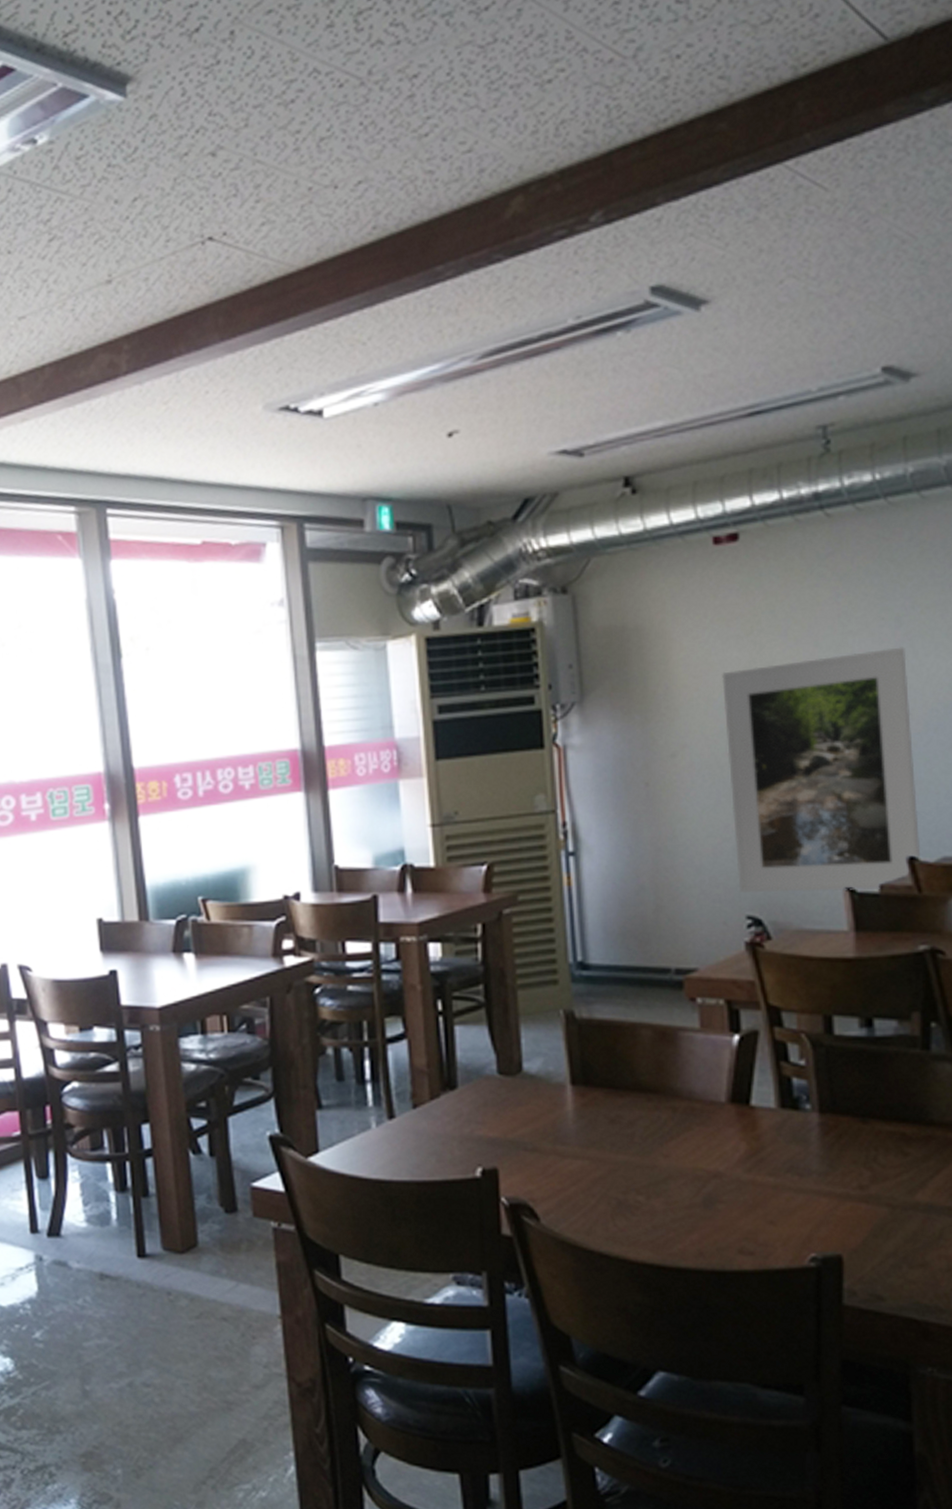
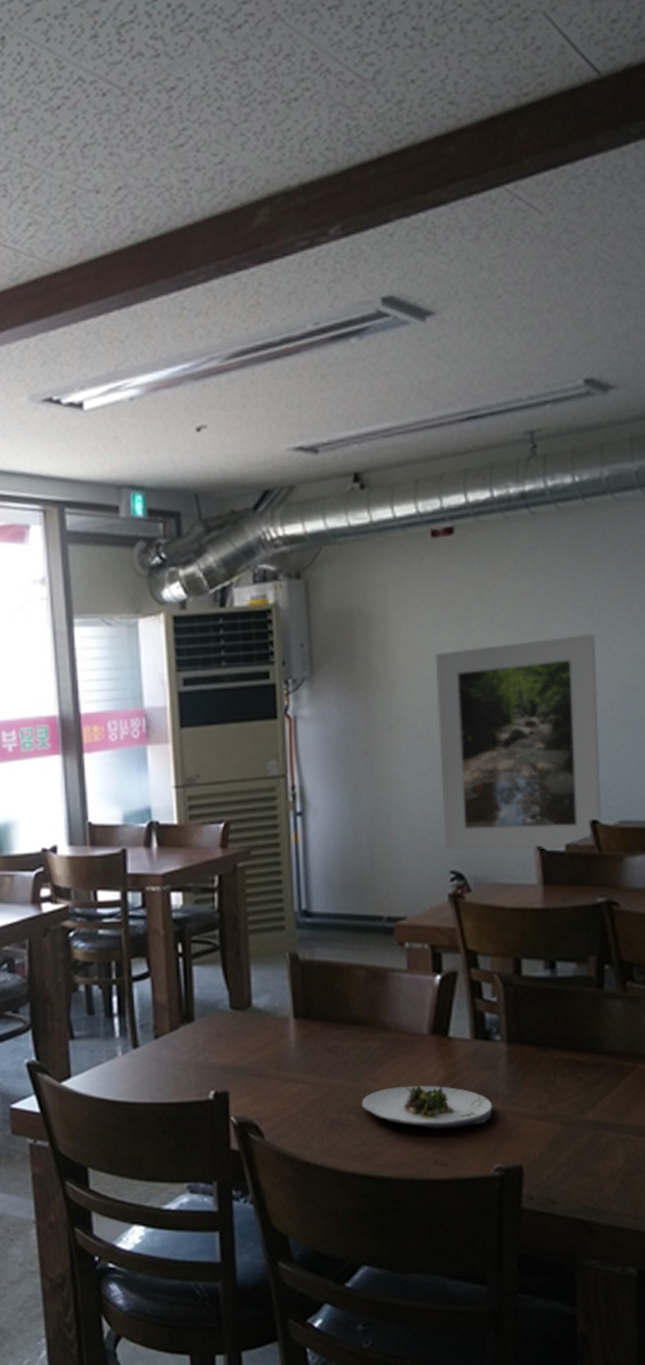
salad plate: none [651,1161,805,1213] -> present [361,1085,493,1130]

